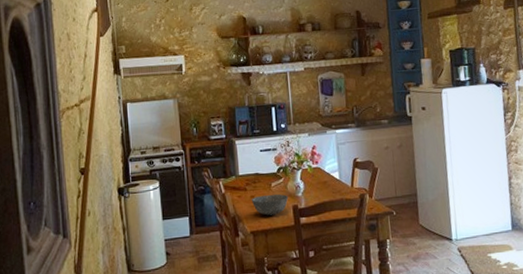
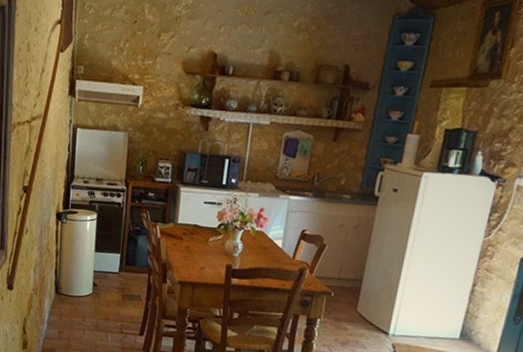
bowl: present [251,194,289,216] -> none [185,248,224,270]

